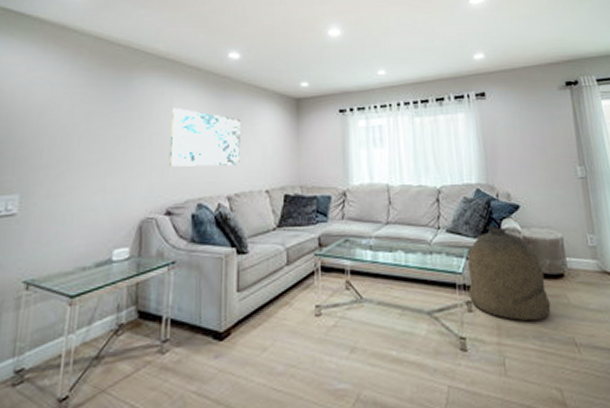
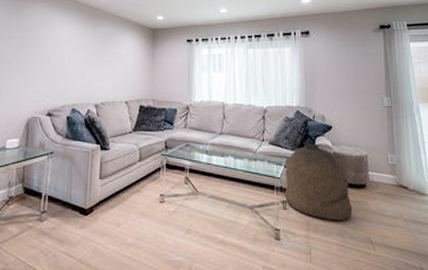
wall art: present [168,108,241,167] -> none [50,32,108,81]

